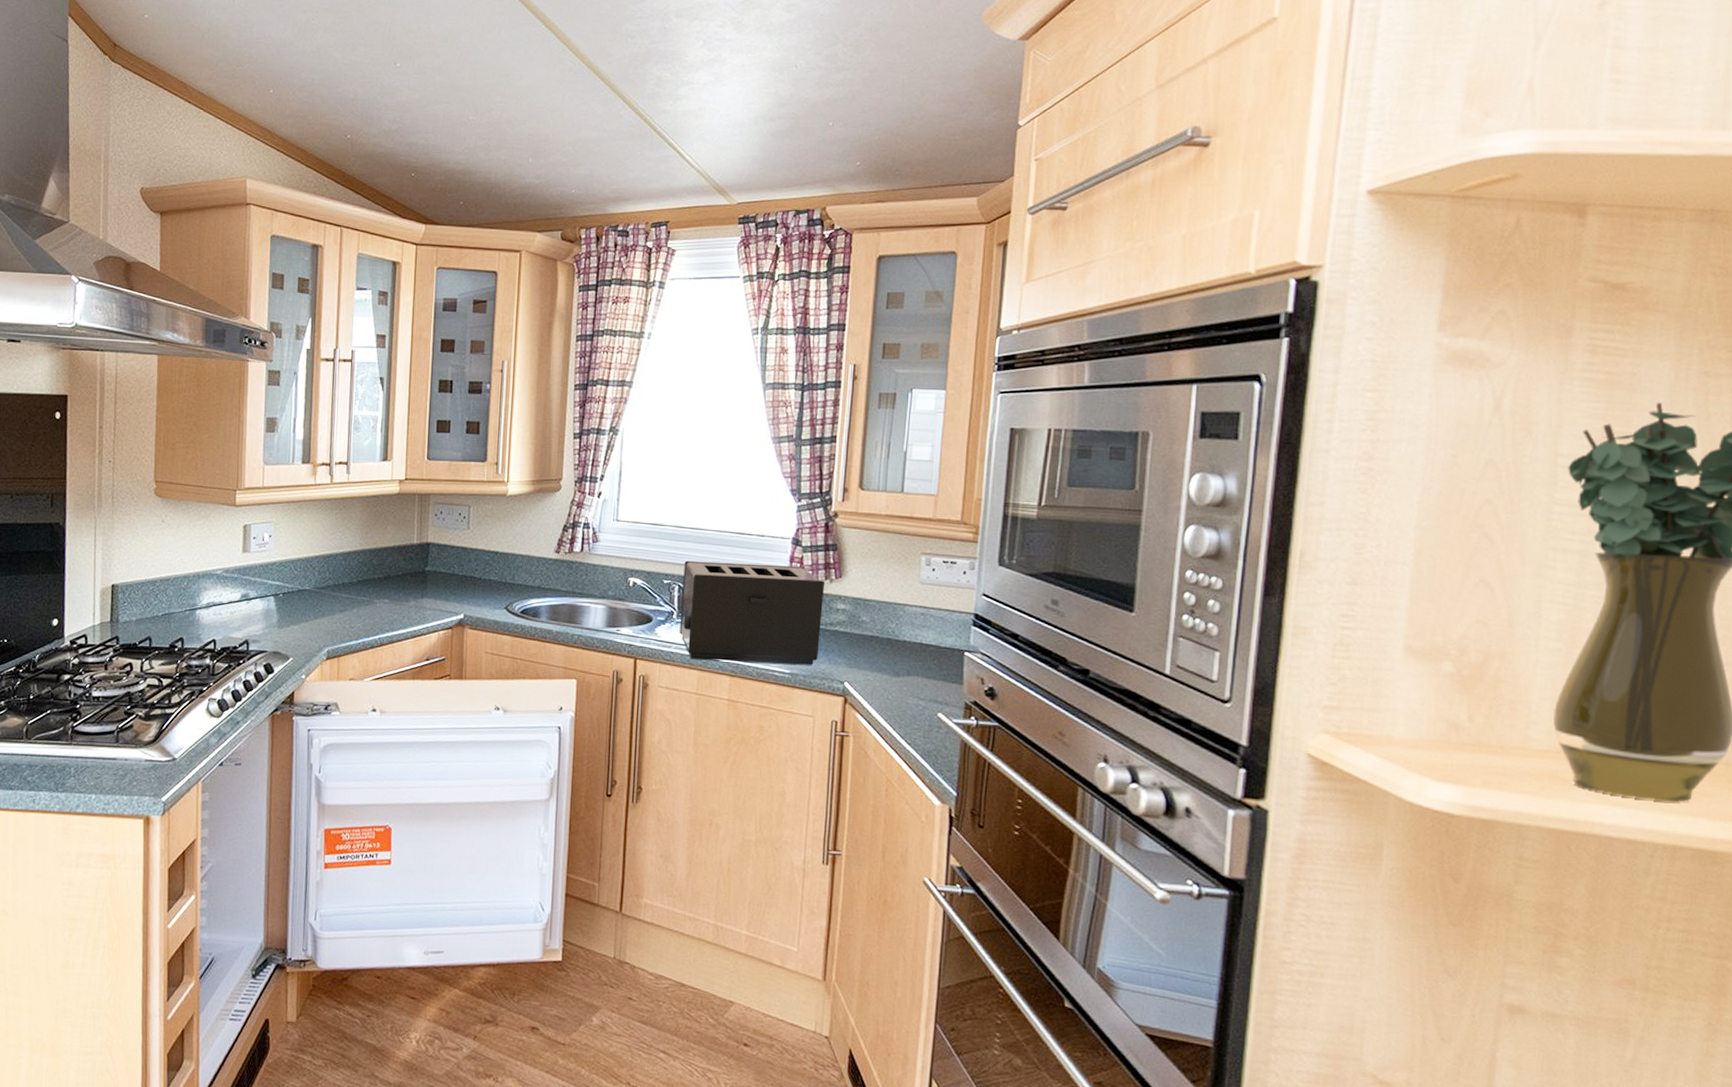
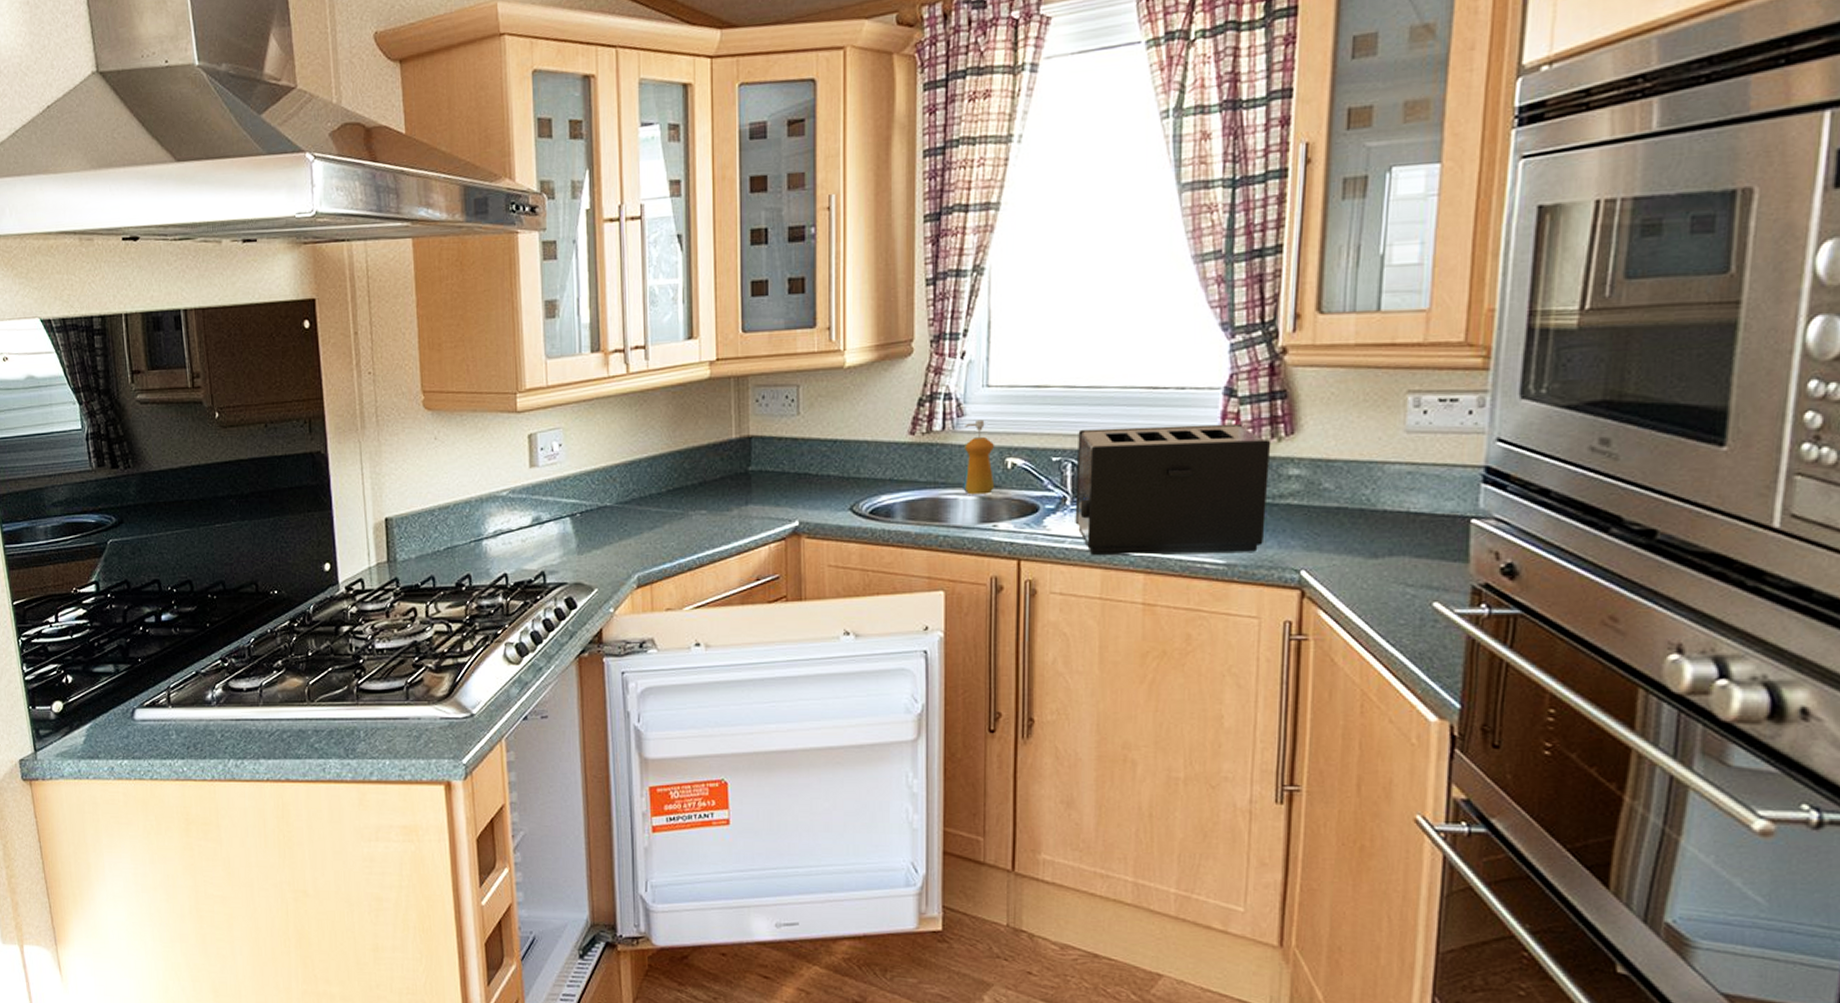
soap dispenser: none [595,546,620,605] -> present [963,419,995,495]

